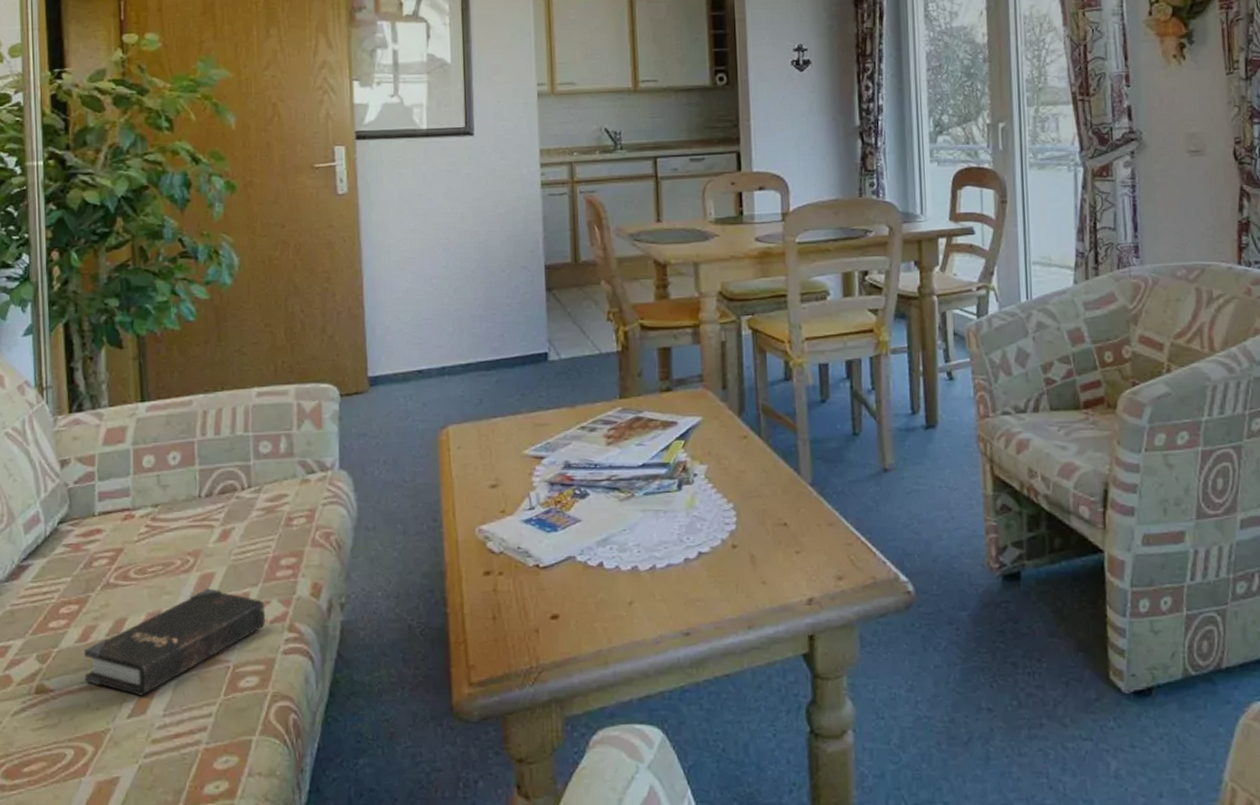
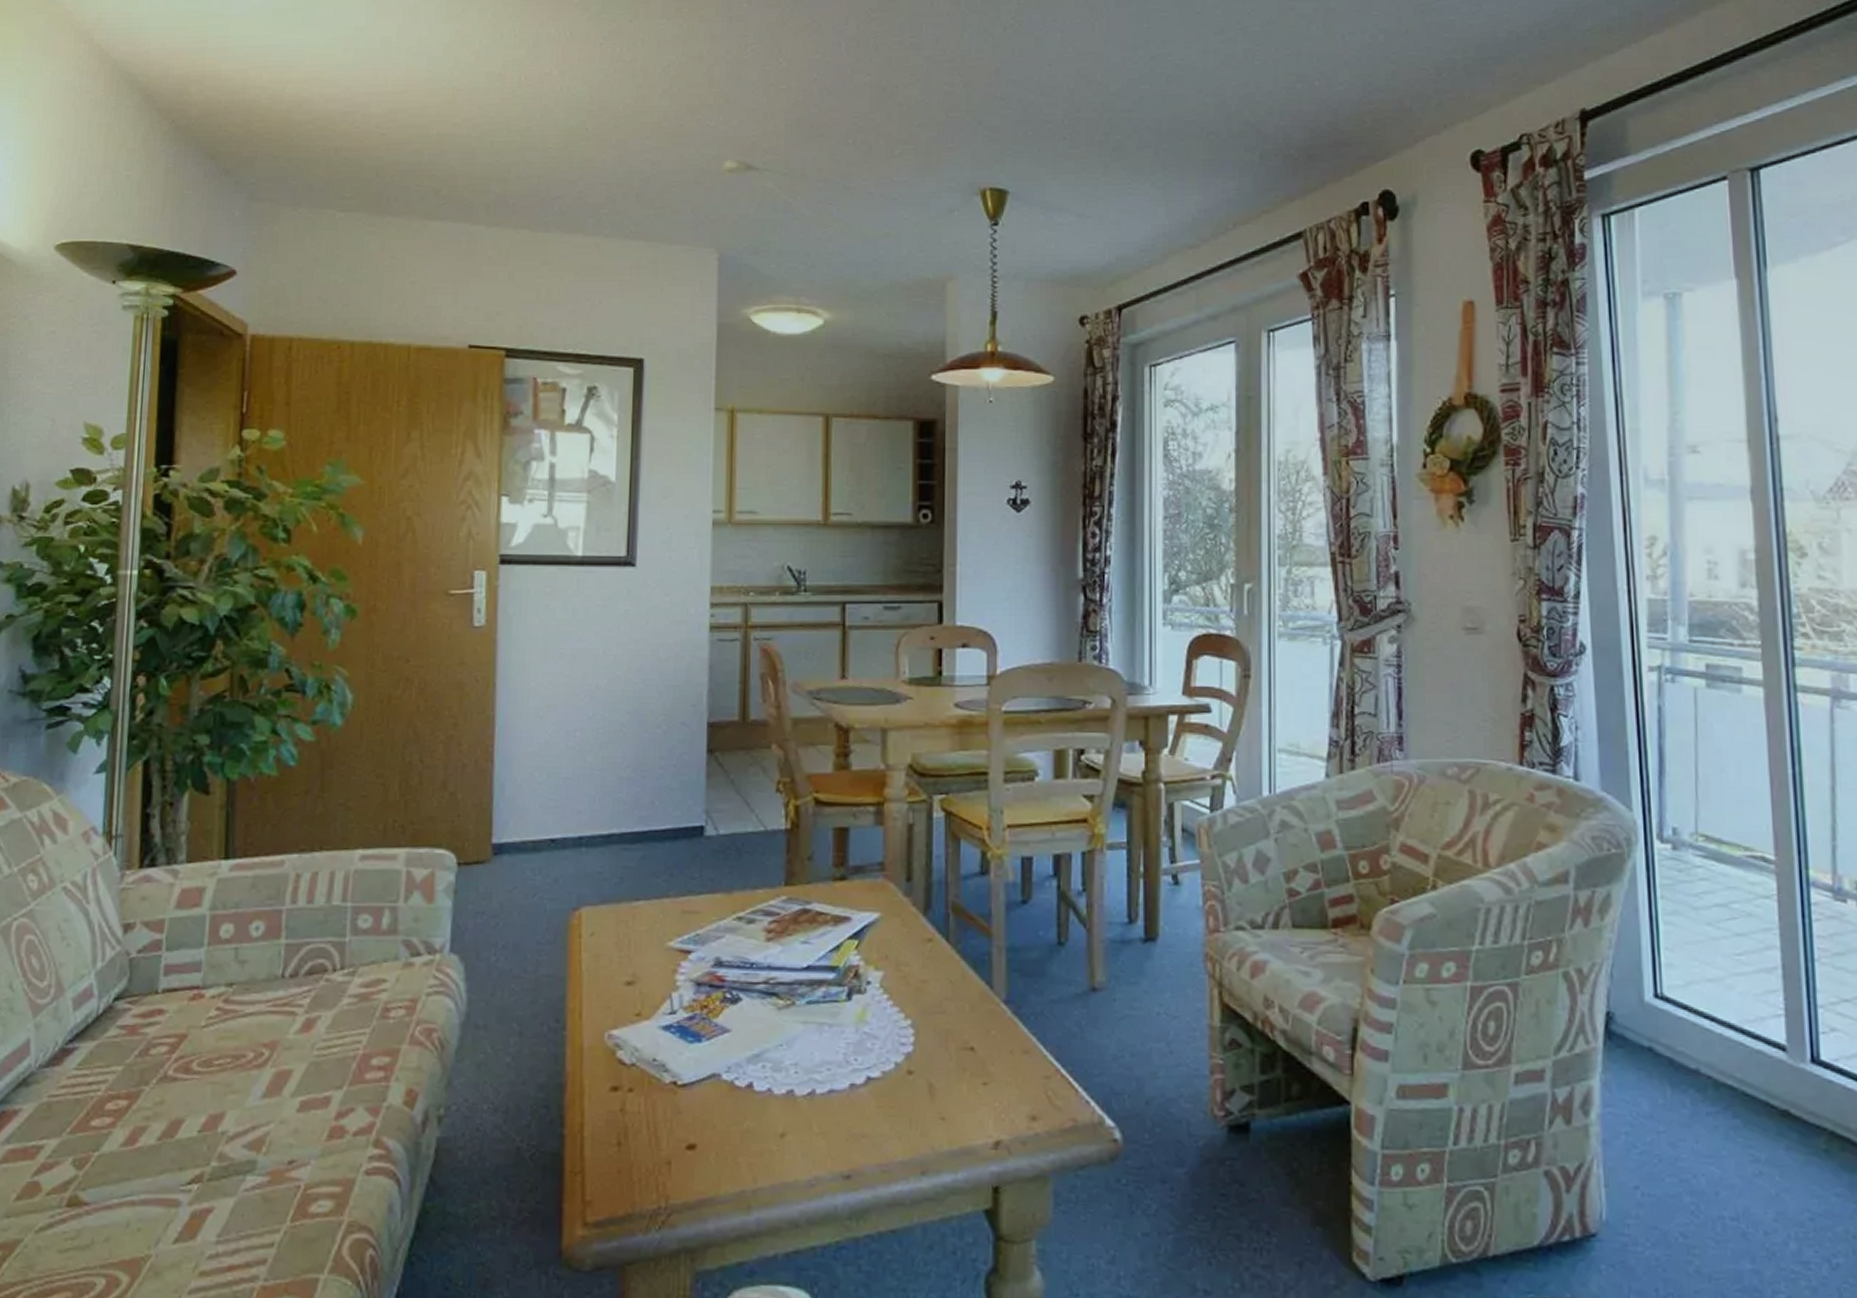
hardback book: present [84,588,266,696] -> none [127,1089,349,1217]

